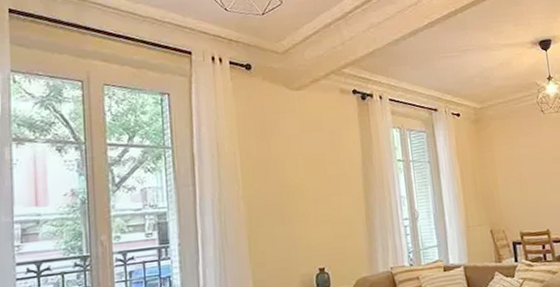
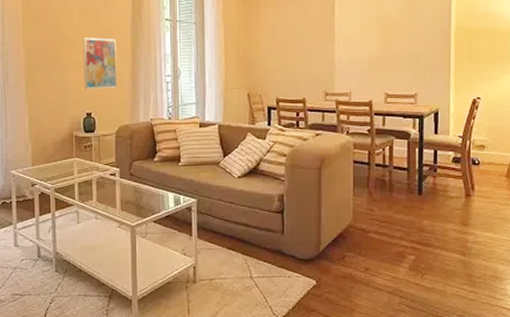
wall art: none [310,184,352,242] -> present [82,37,117,89]

